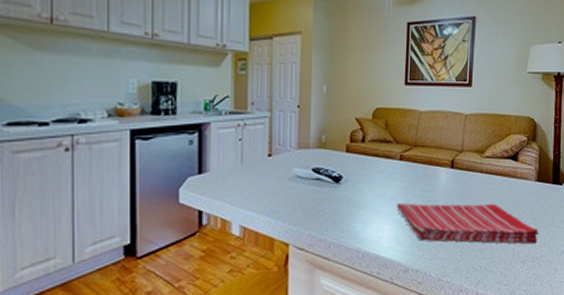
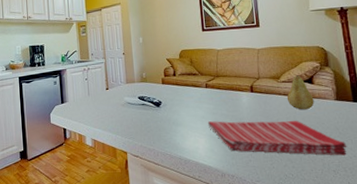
fruit: none [488,150,515,192] -> present [286,75,314,110]

